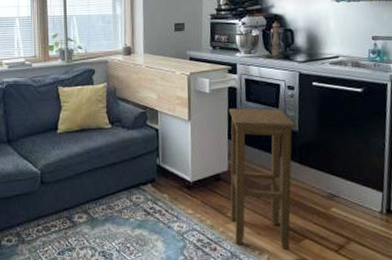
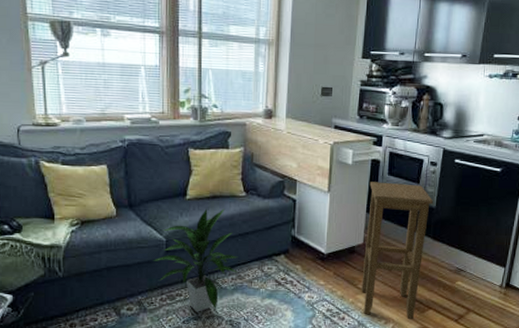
indoor plant: none [29,141,108,243] -> present [153,208,238,312]

